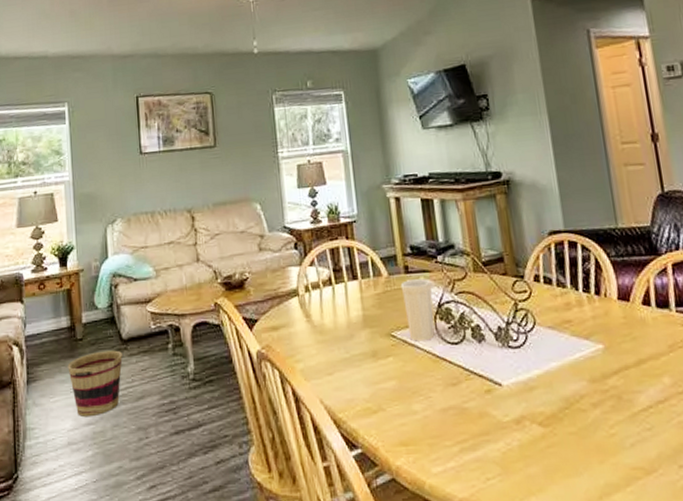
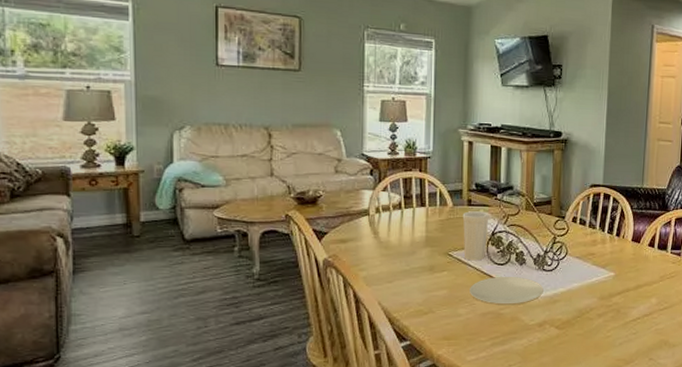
basket: present [67,350,123,416] -> none [121,249,184,306]
plate: none [422,358,514,398] -> present [470,276,544,306]

